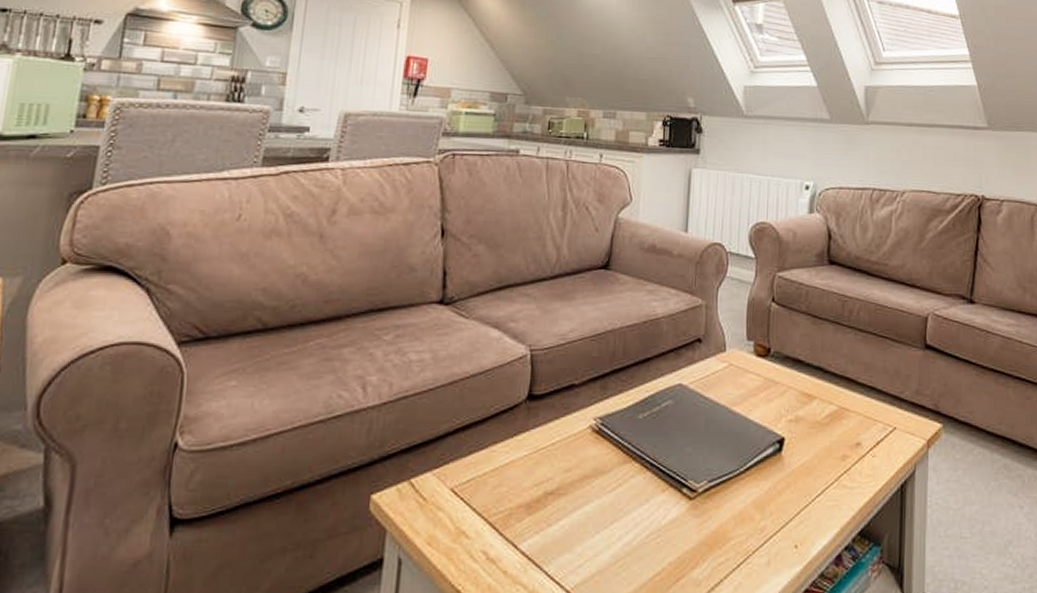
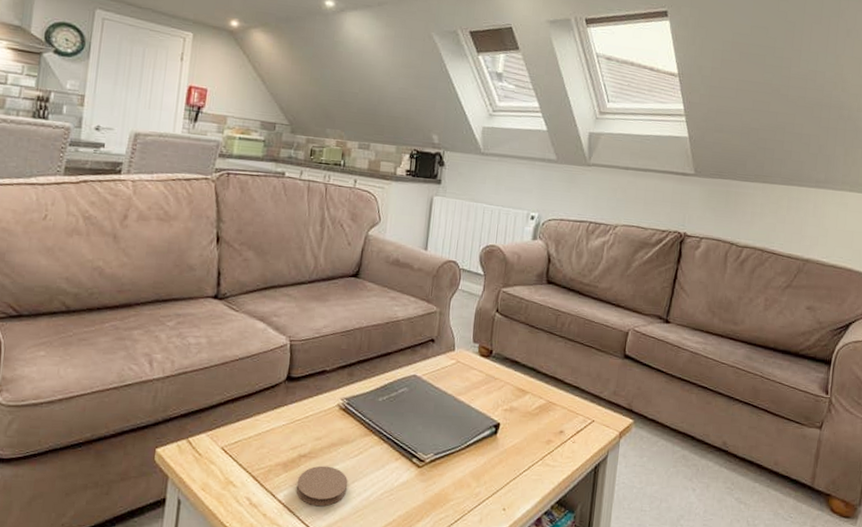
coaster: none [542,504,606,557] -> present [296,465,348,507]

